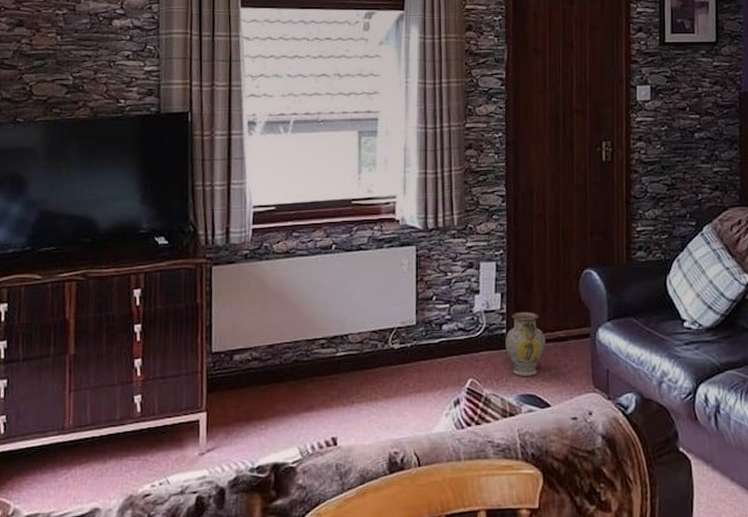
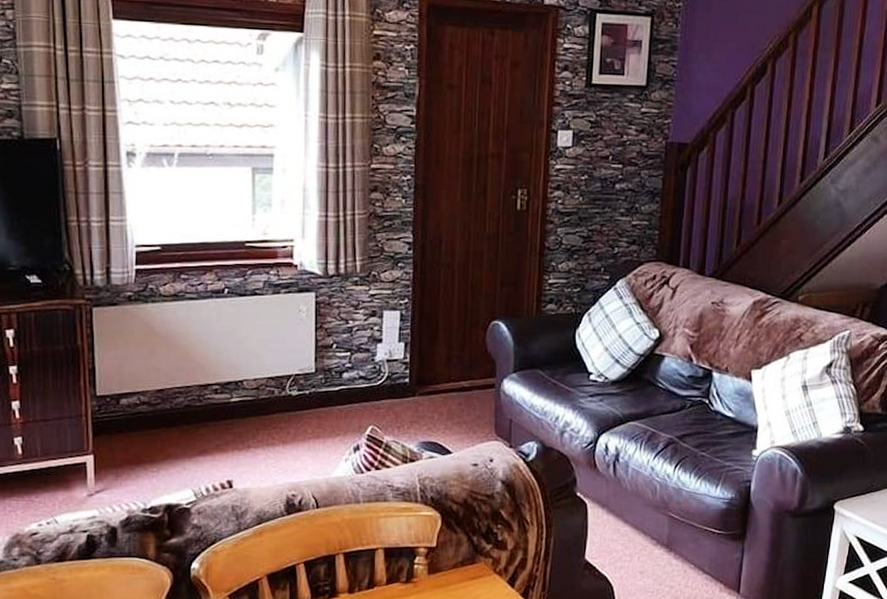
ceramic jug: present [505,311,546,376] -> none [408,361,449,424]

